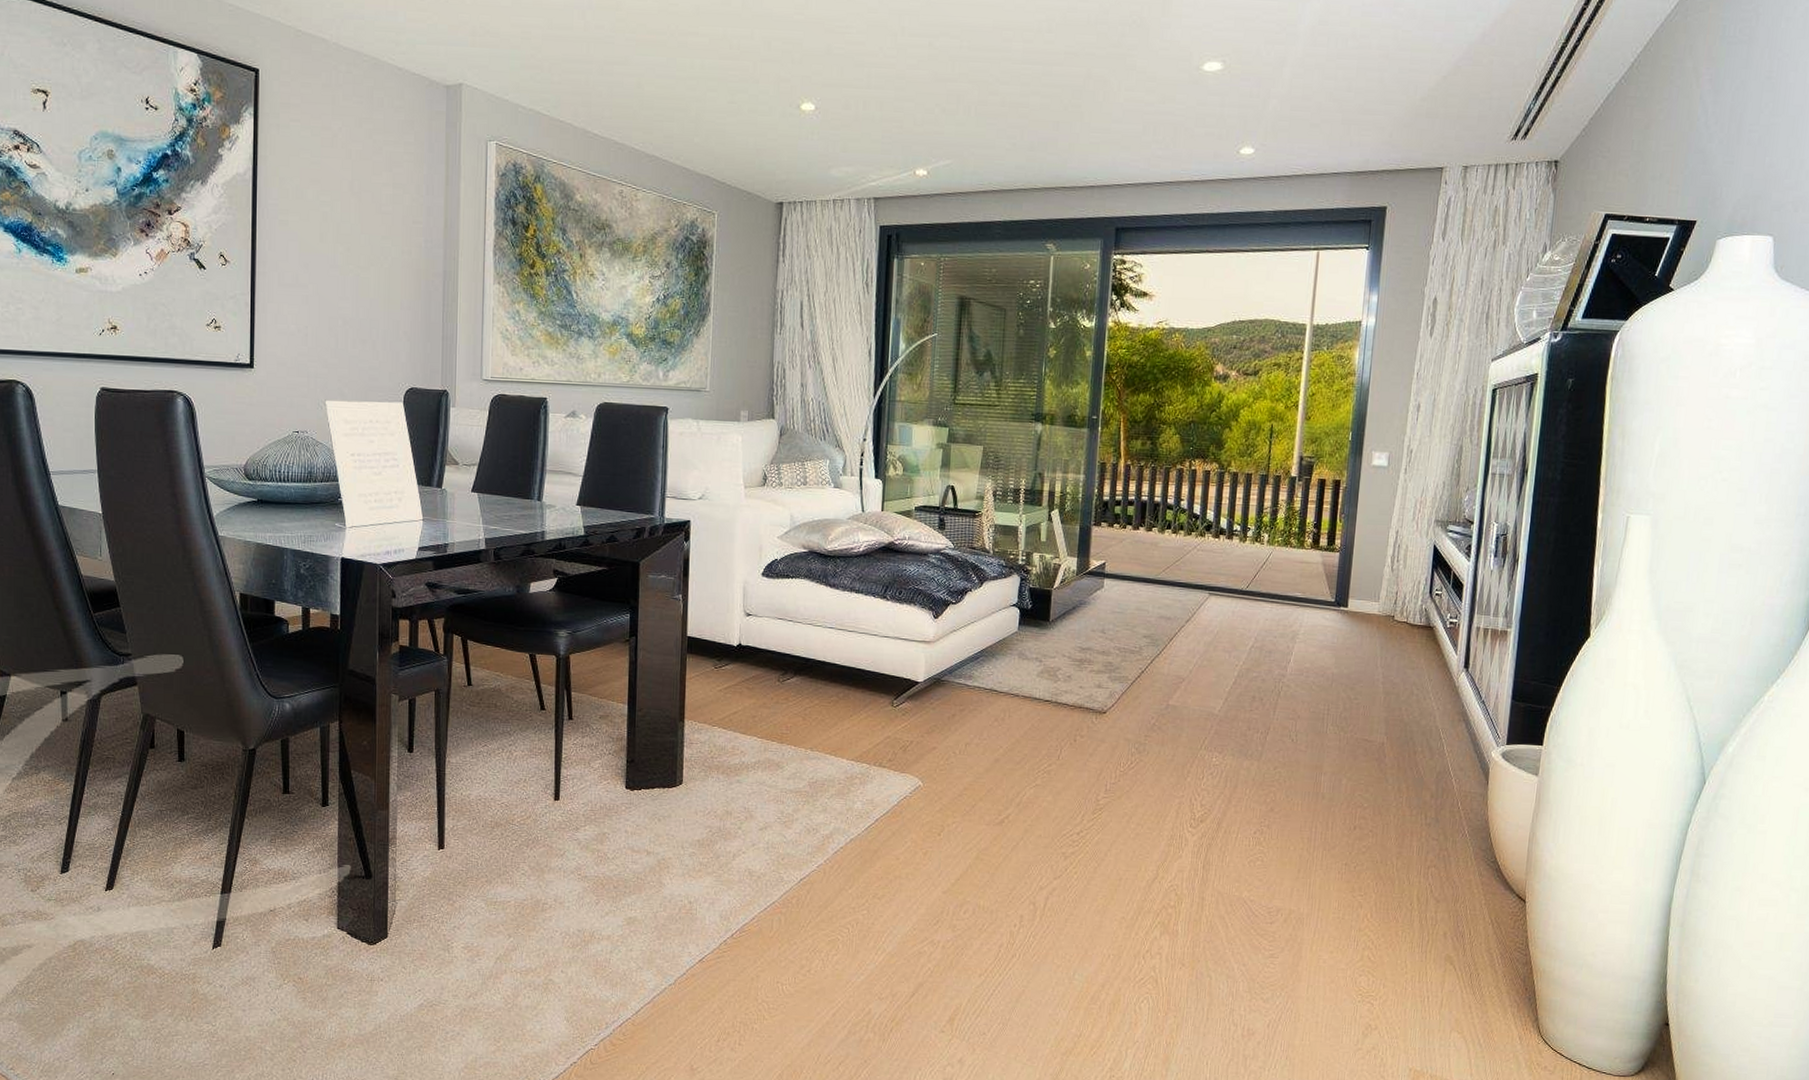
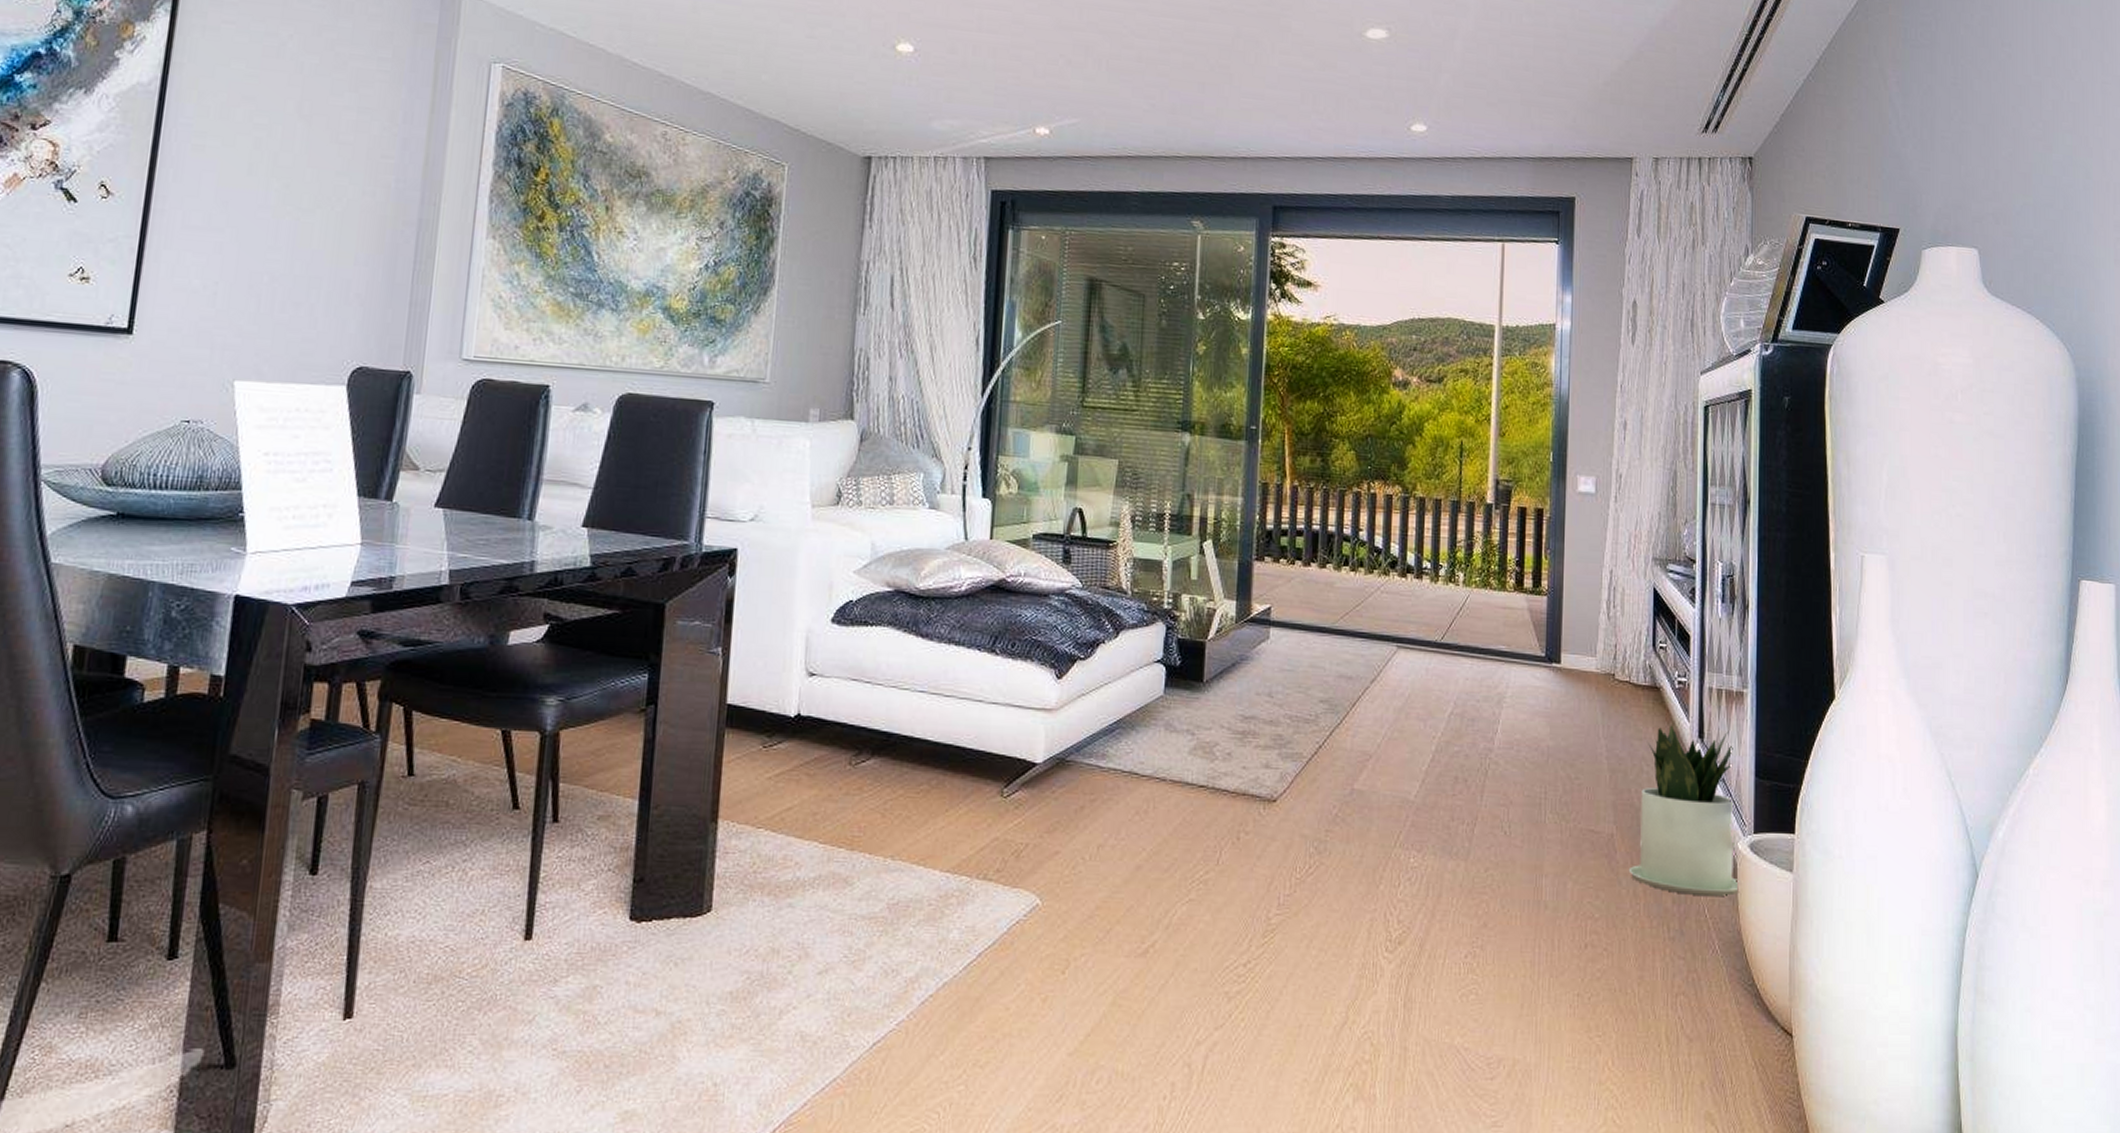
planter: none [1395,657,1494,794] -> present [1628,725,1740,897]

